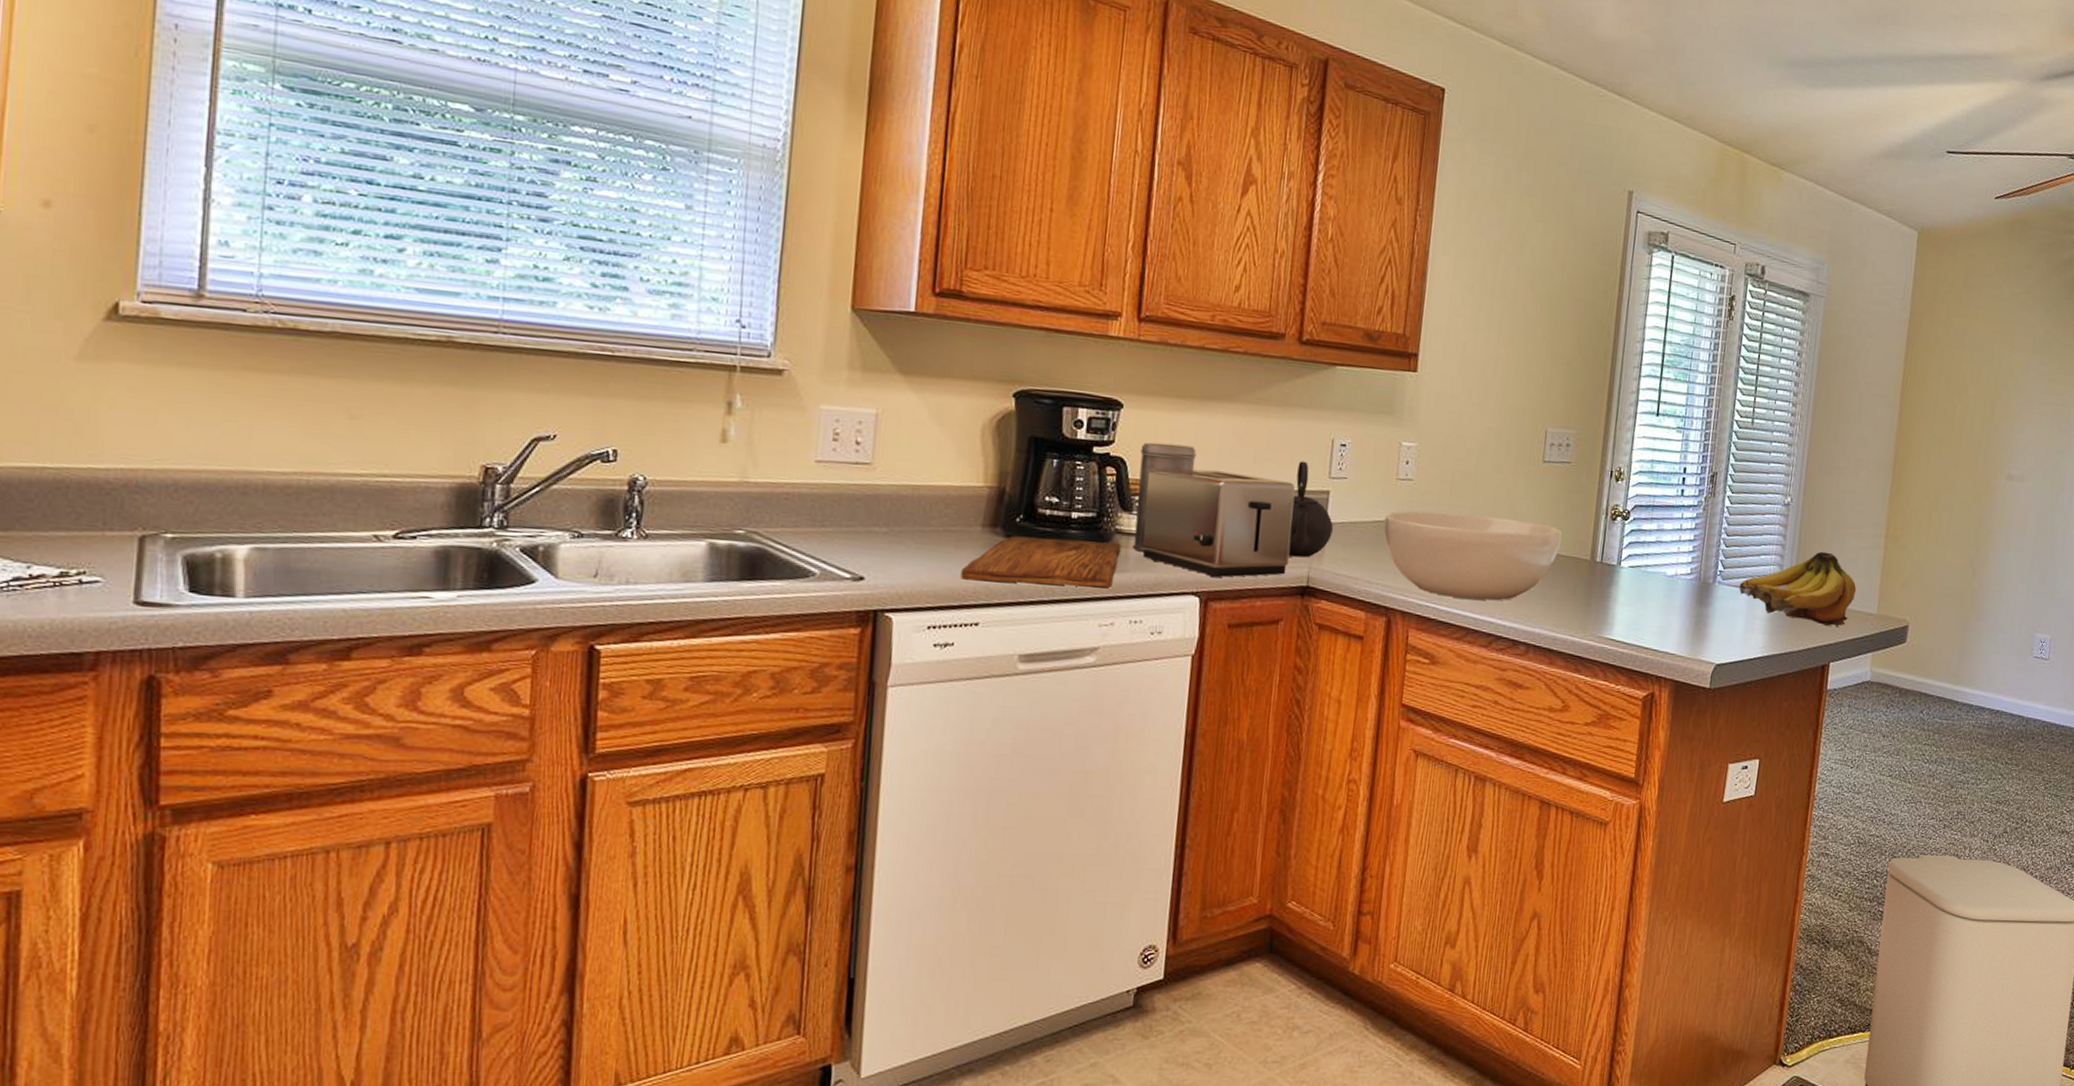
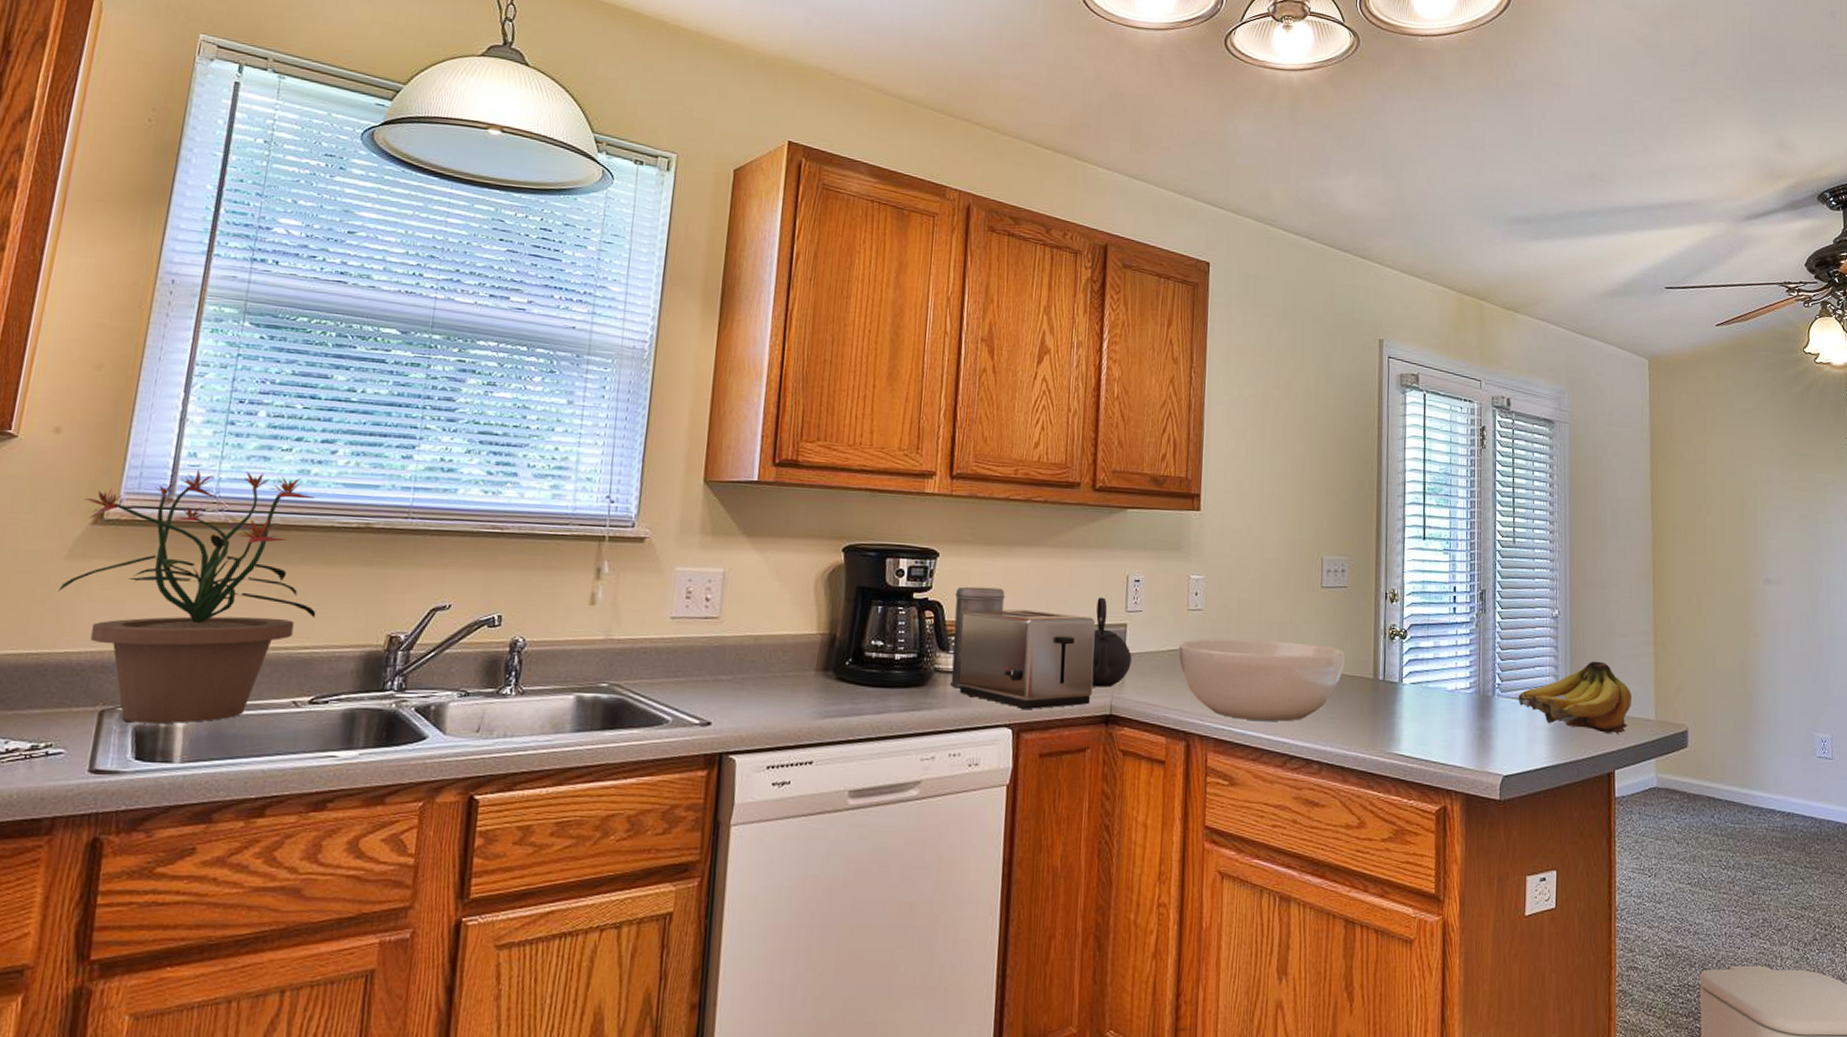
potted plant: none [71,262,394,554] -> present [58,470,316,724]
cutting board: present [961,536,1121,587] -> none [796,678,940,723]

